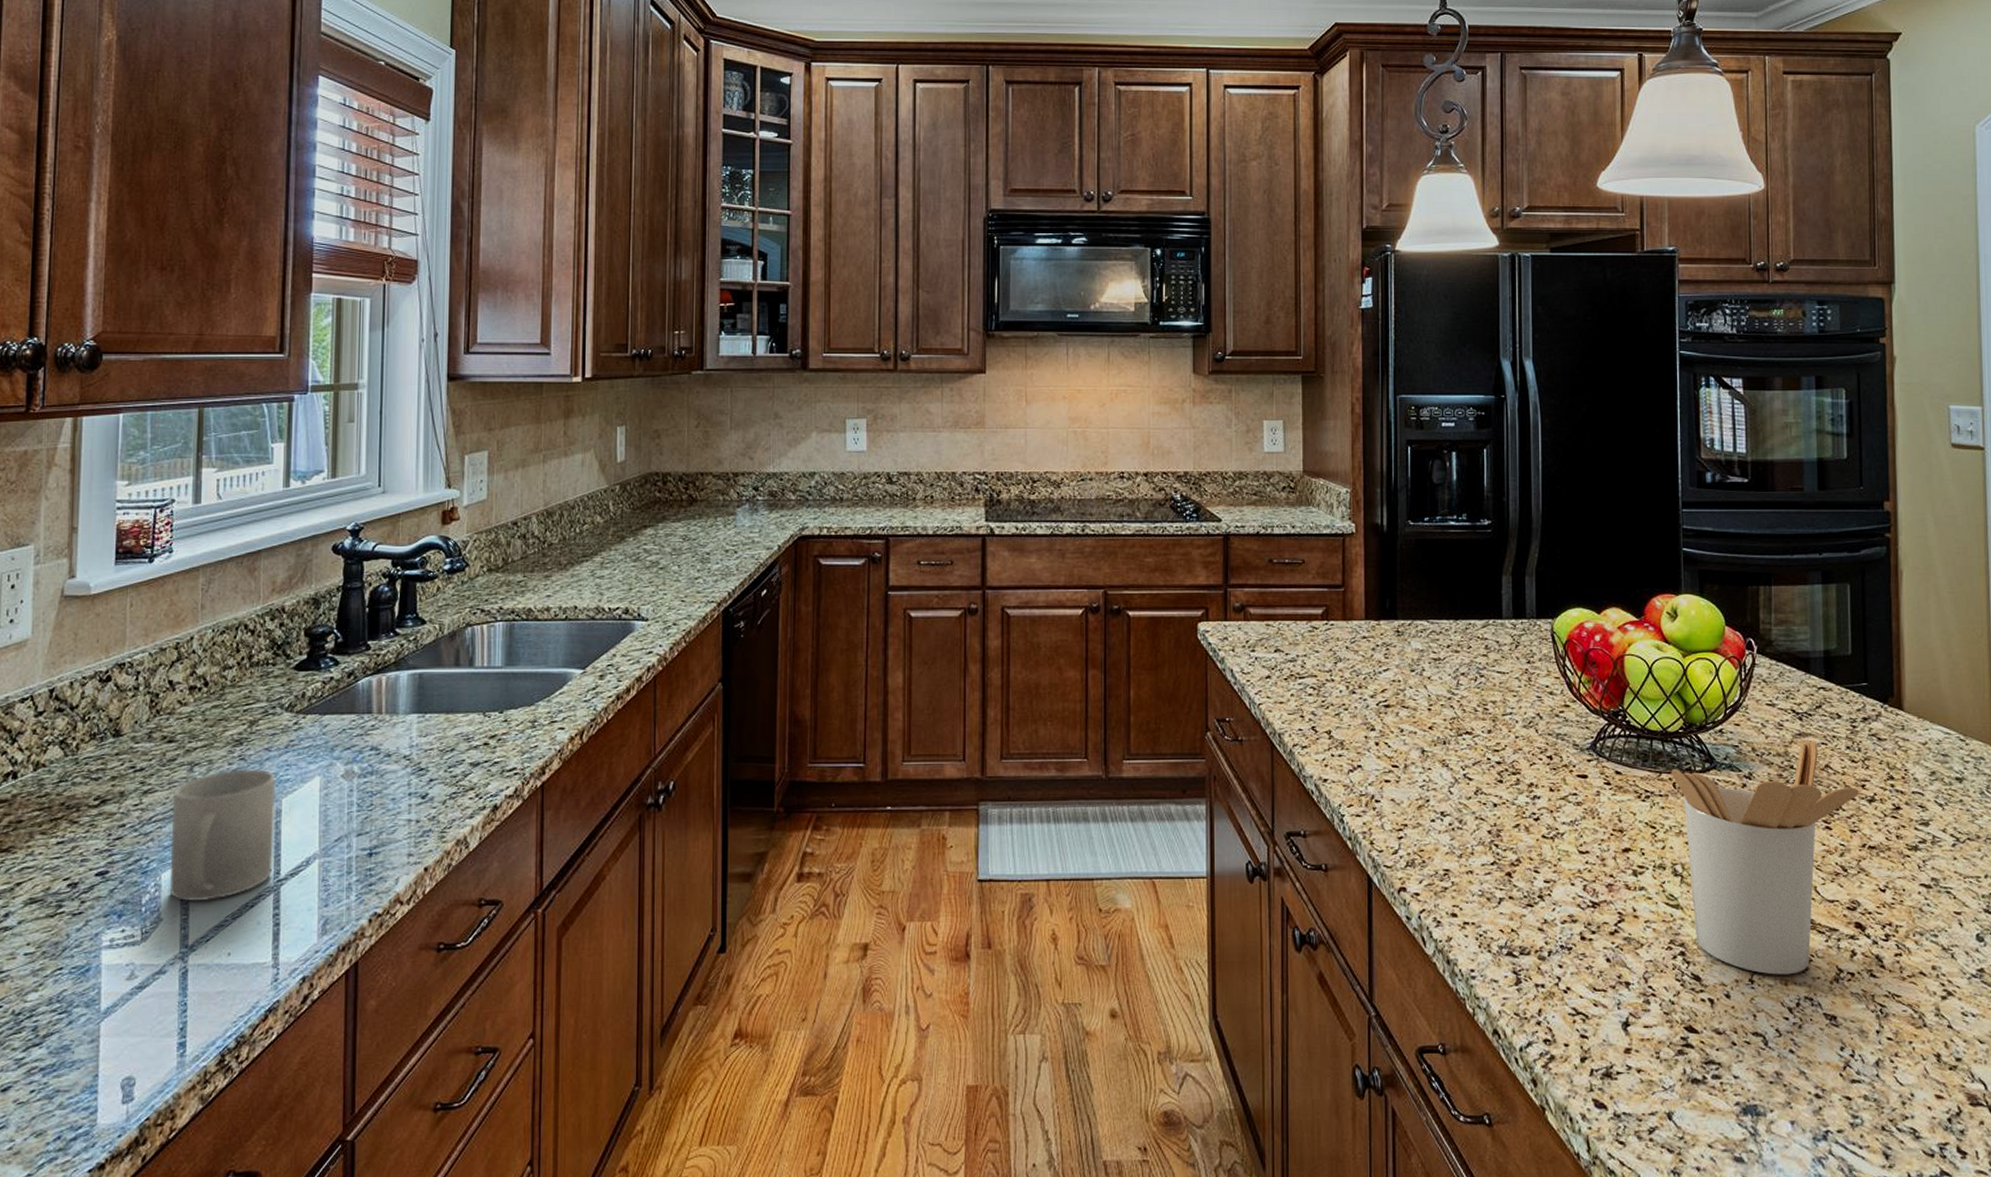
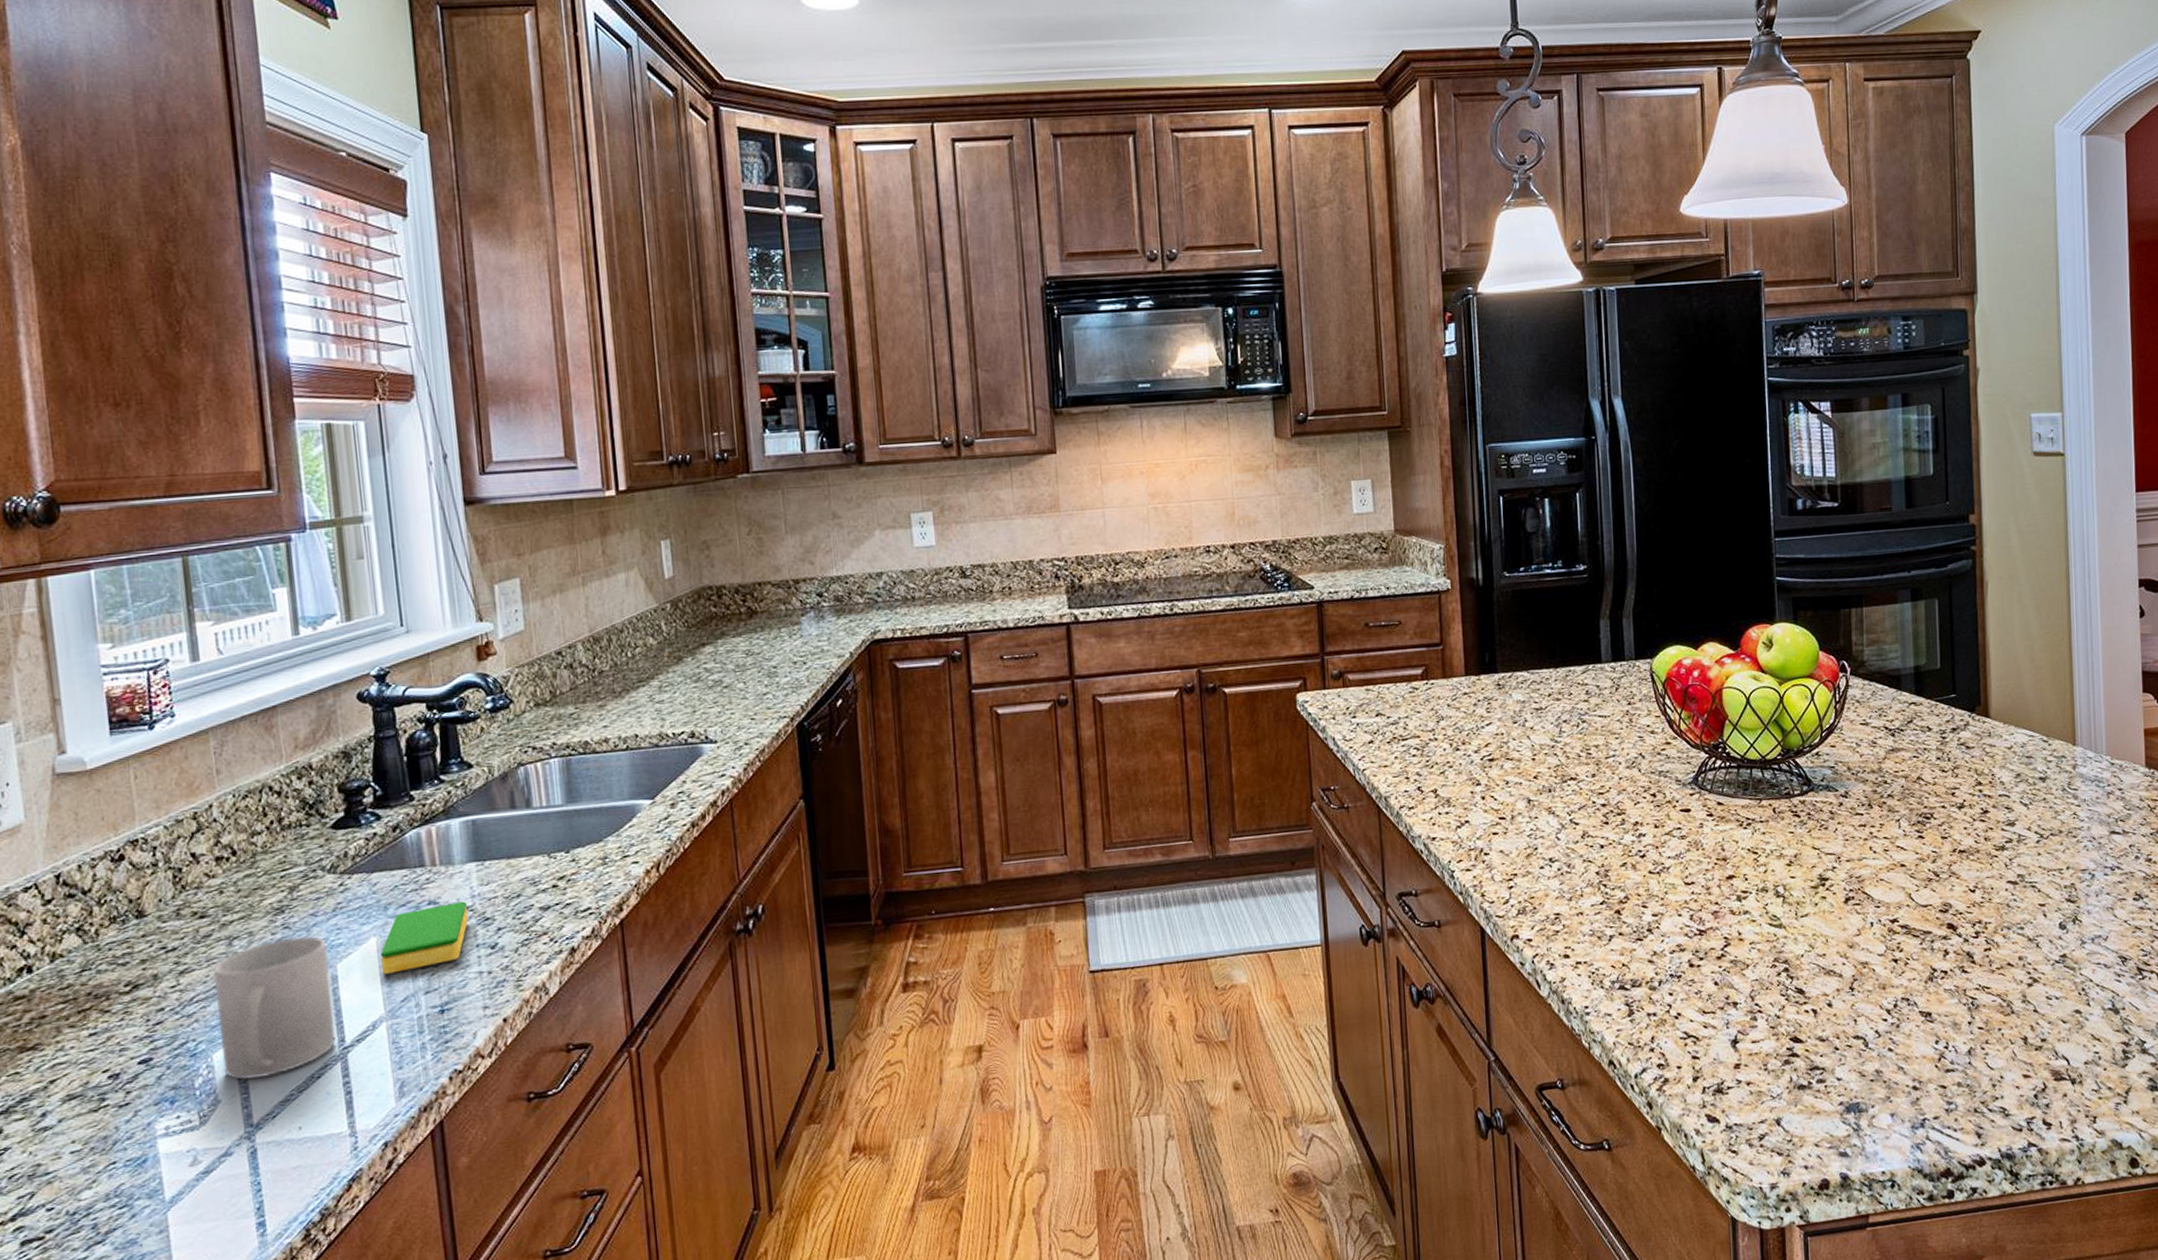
dish sponge: none [322,750,404,813] -> present [380,901,468,974]
utensil holder: present [1670,741,1859,975] -> none [1770,755,1949,981]

